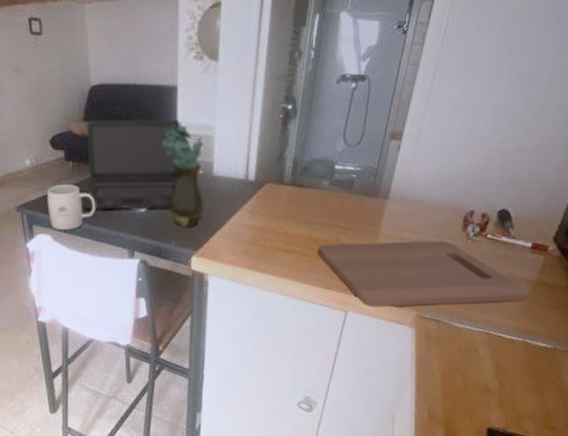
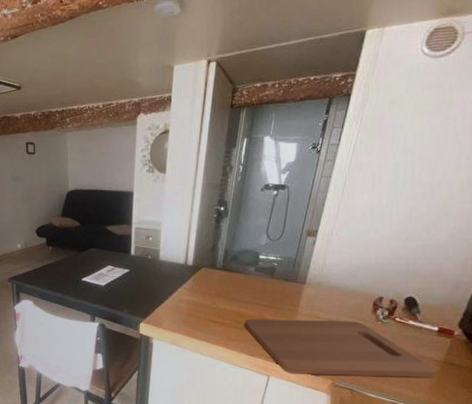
mug: present [46,183,96,231] -> none [31,262,68,298]
laptop: present [82,118,180,211] -> none [57,215,135,285]
vase: present [162,120,204,227] -> none [120,217,153,299]

